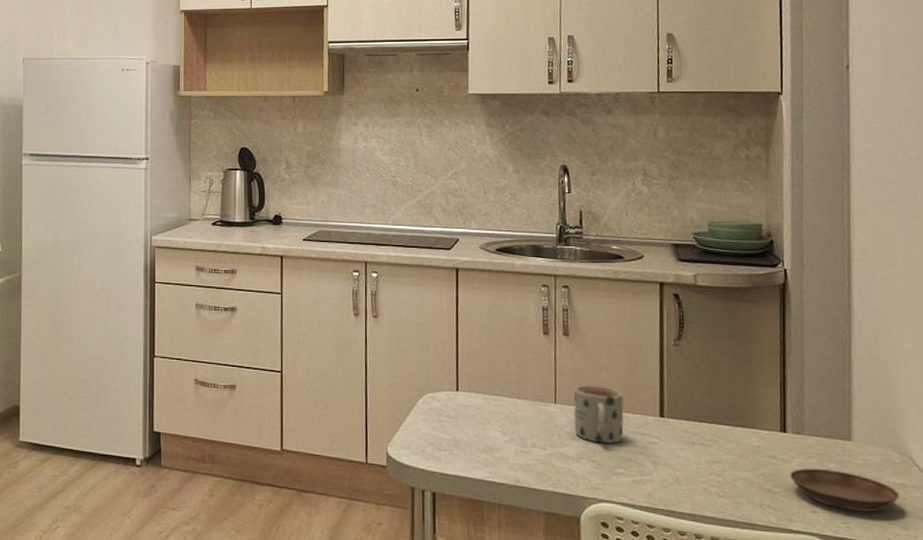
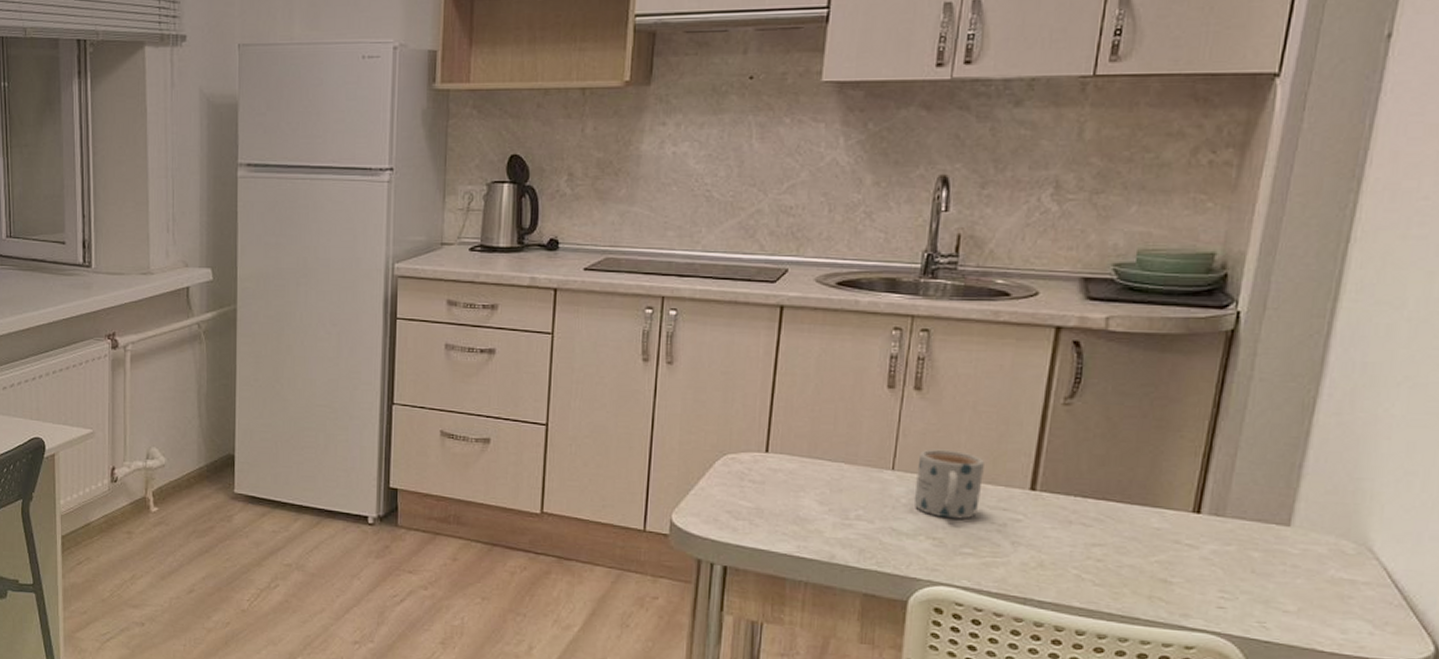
saucer: present [790,468,900,512] -> none [1196,556,1345,611]

